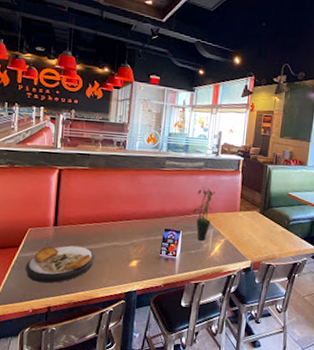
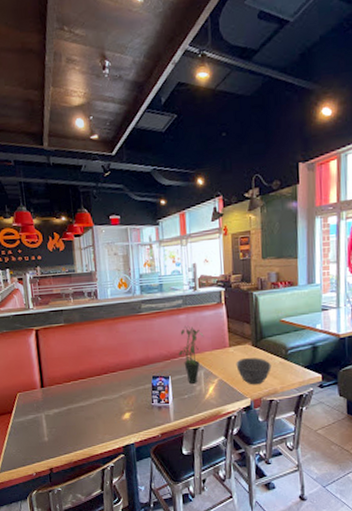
plate: present [25,245,95,284] -> none [21,405,87,446]
bowl: none [243,223,274,249] -> present [236,358,272,385]

